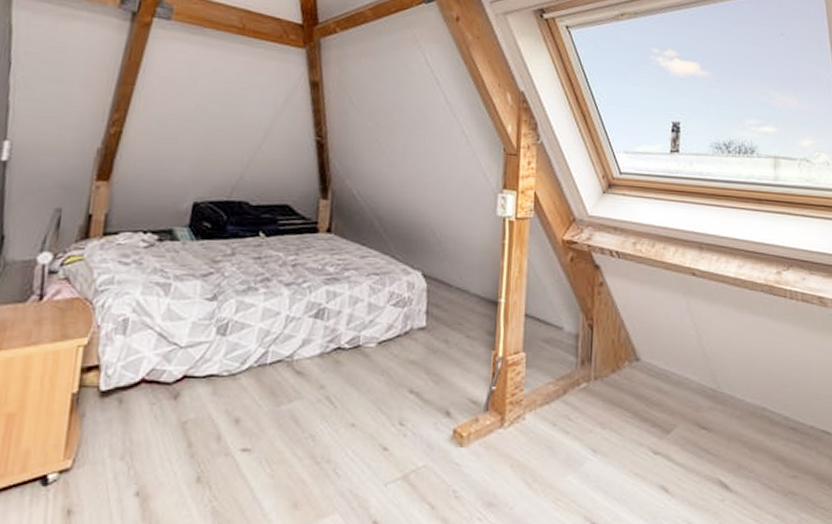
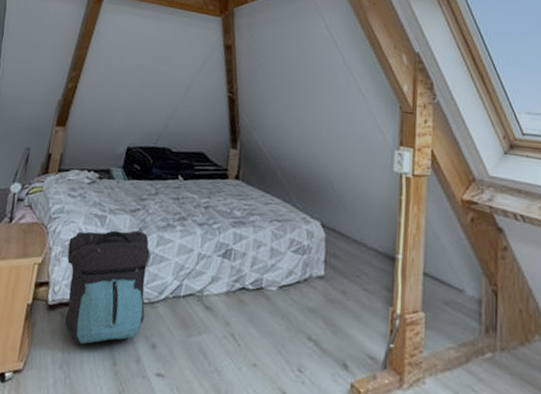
backpack: none [122,297,228,431] -> present [64,230,150,345]

